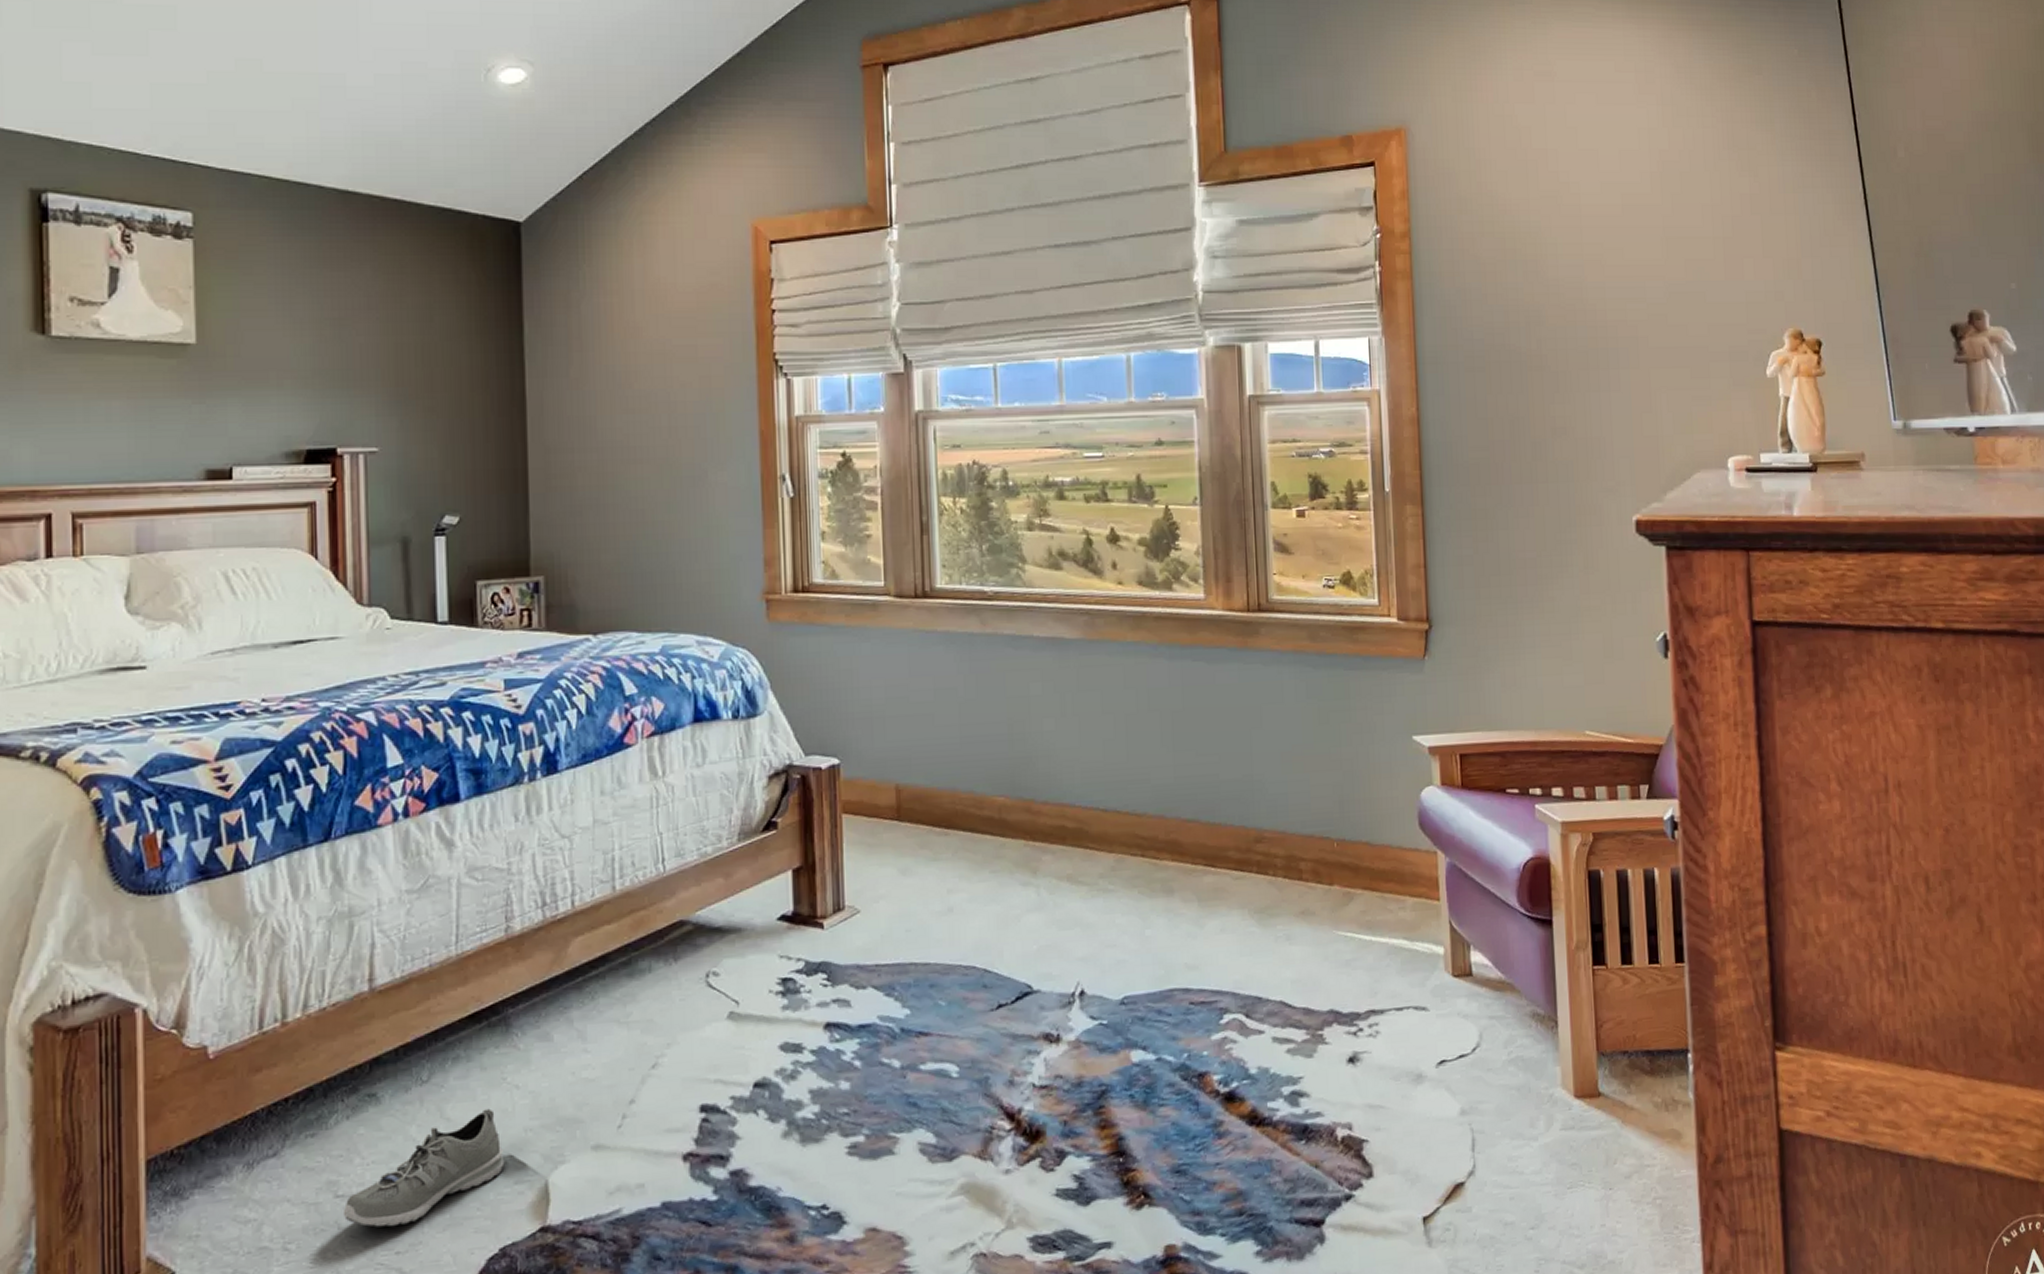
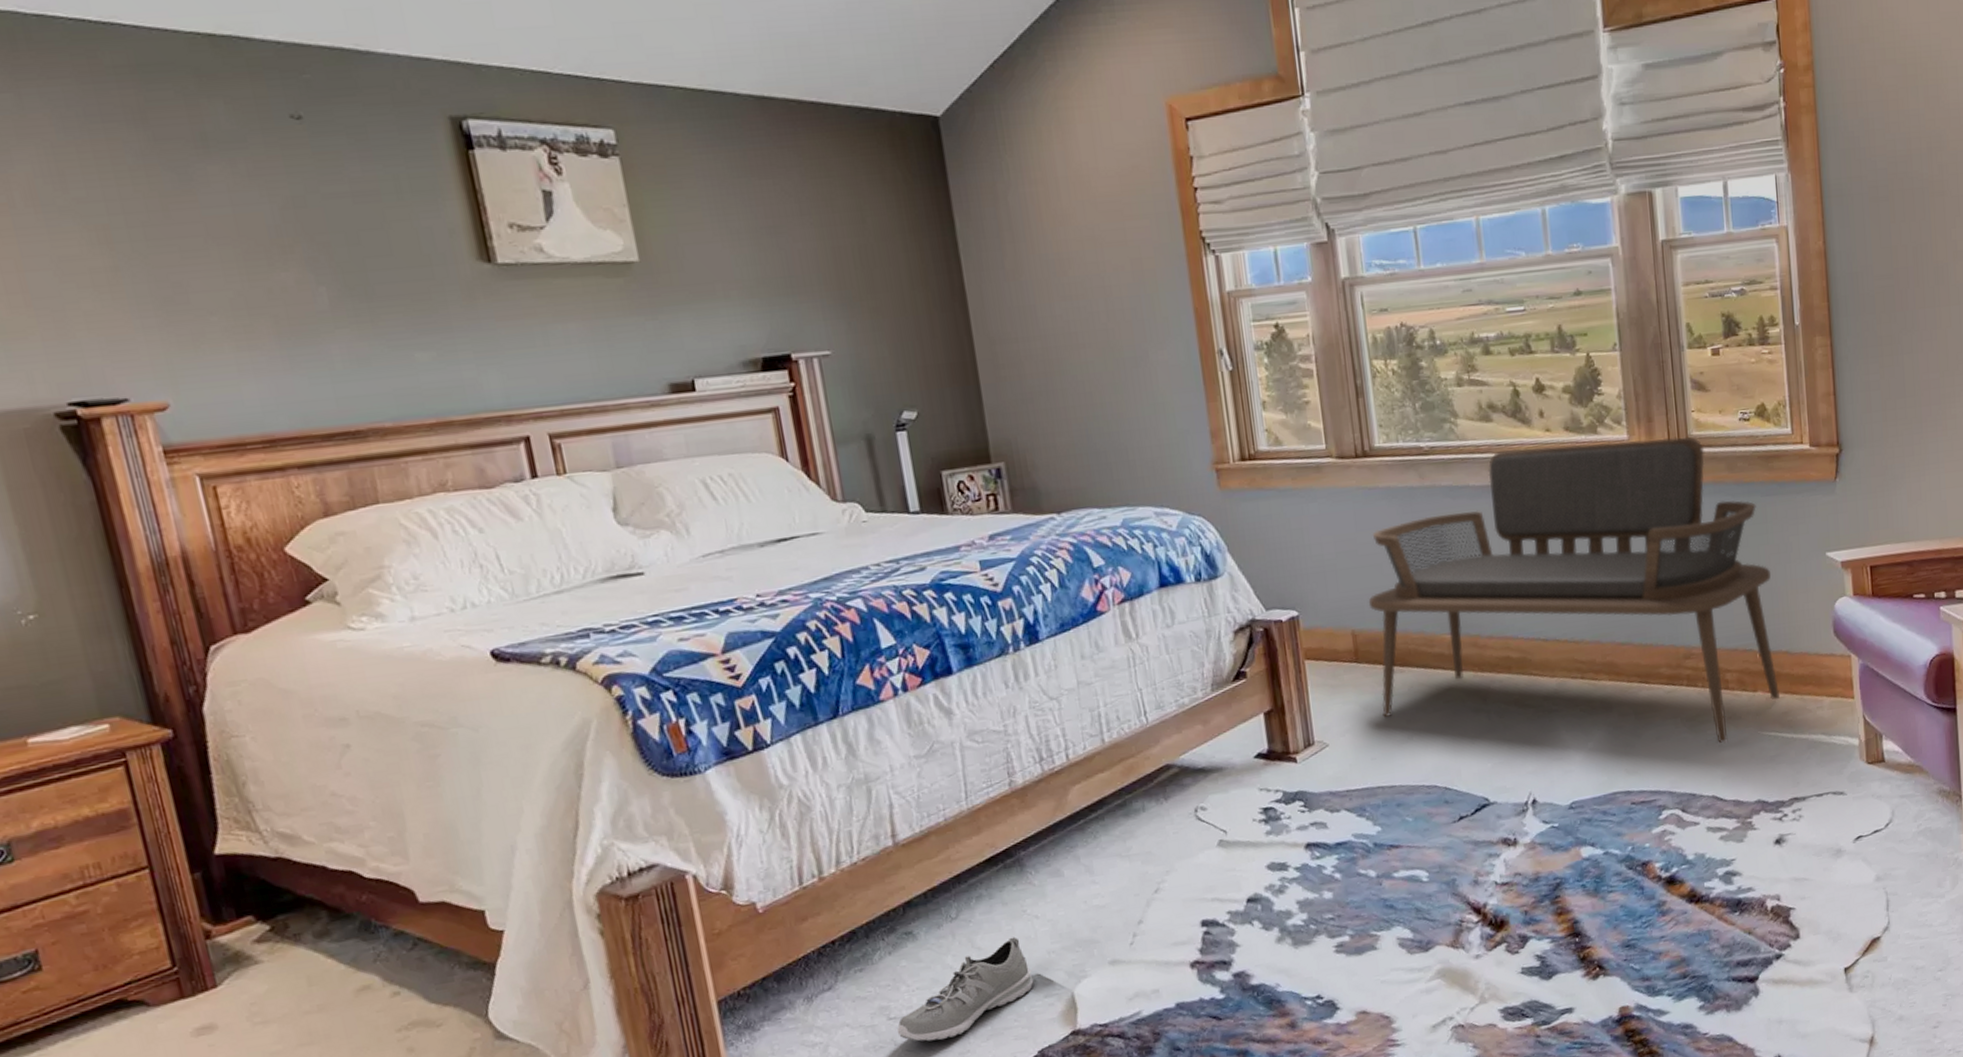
bench: none [916,600,1358,942] -> present [1368,437,1779,744]

